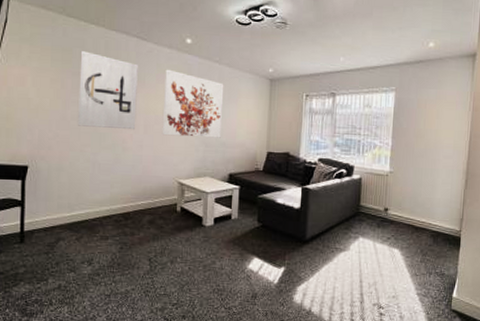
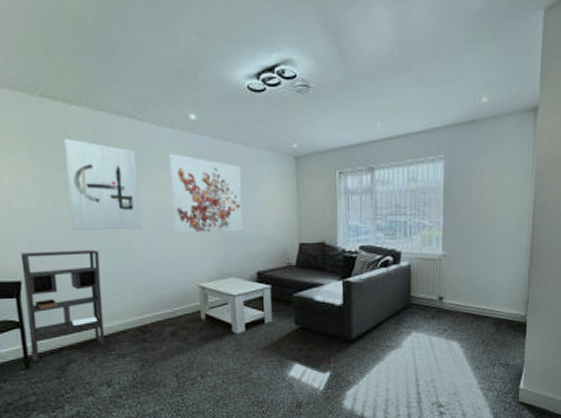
bookshelf: none [26,142,97,237] -> present [20,249,107,361]

